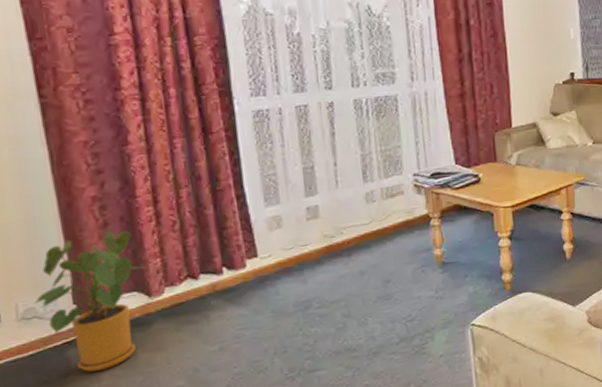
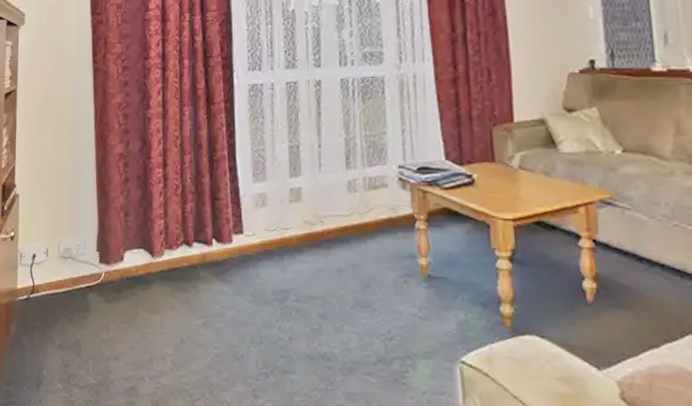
house plant: present [34,230,145,372] -> none [71,187,151,320]

